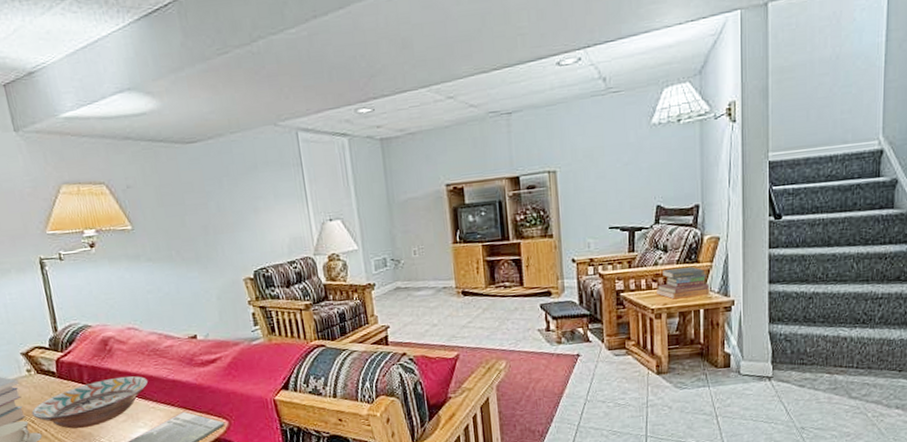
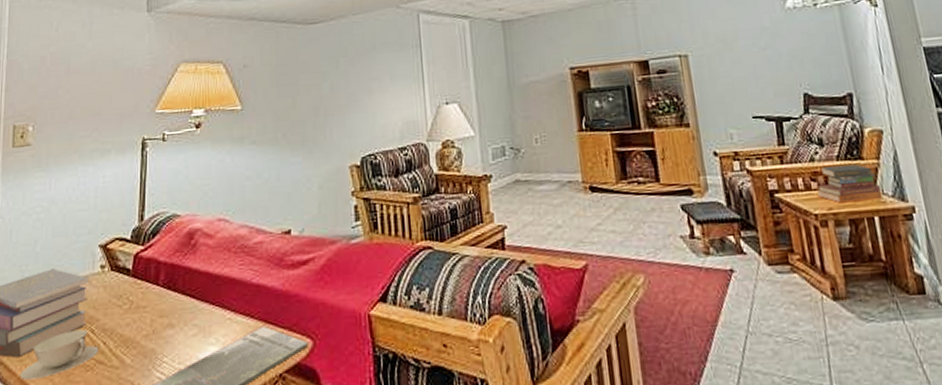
decorative bowl: present [31,376,148,429] -> none [94,277,229,344]

